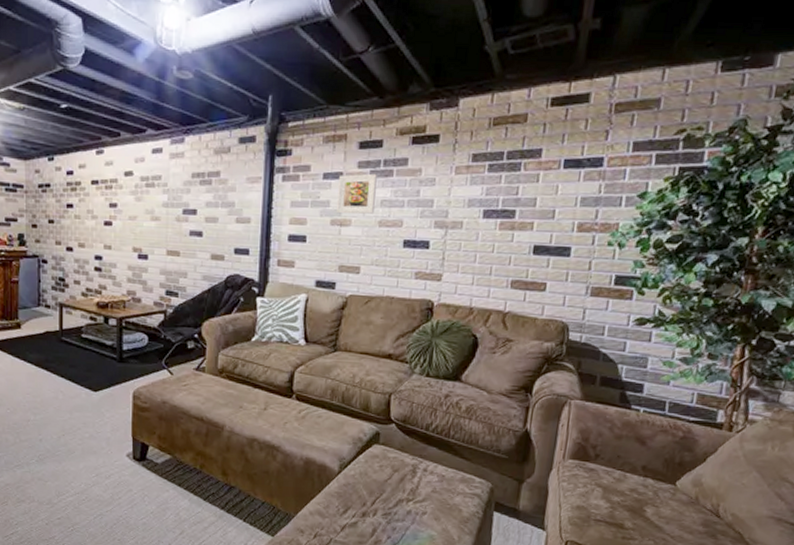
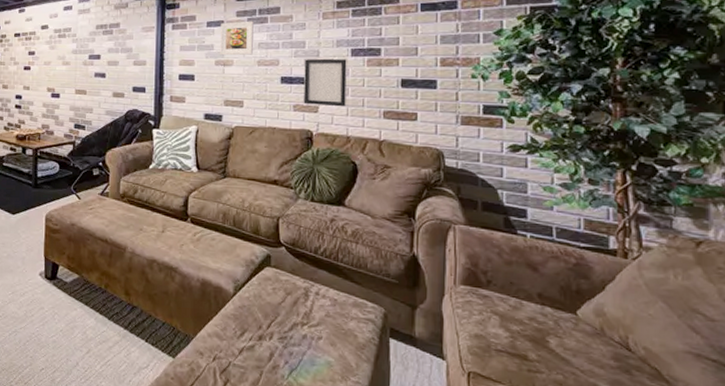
picture frame: none [426,220,478,276] -> present [303,58,347,107]

